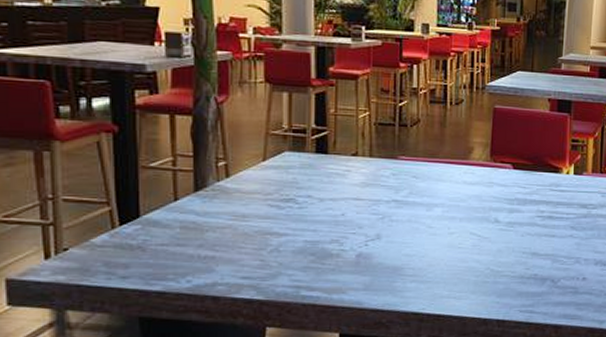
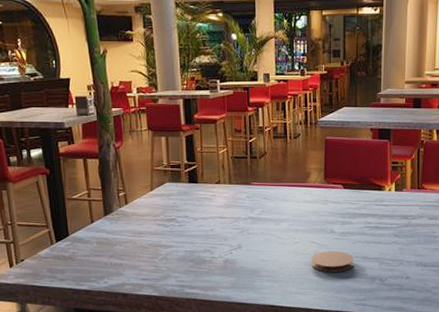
coaster: none [469,245,521,272] -> present [311,251,354,273]

